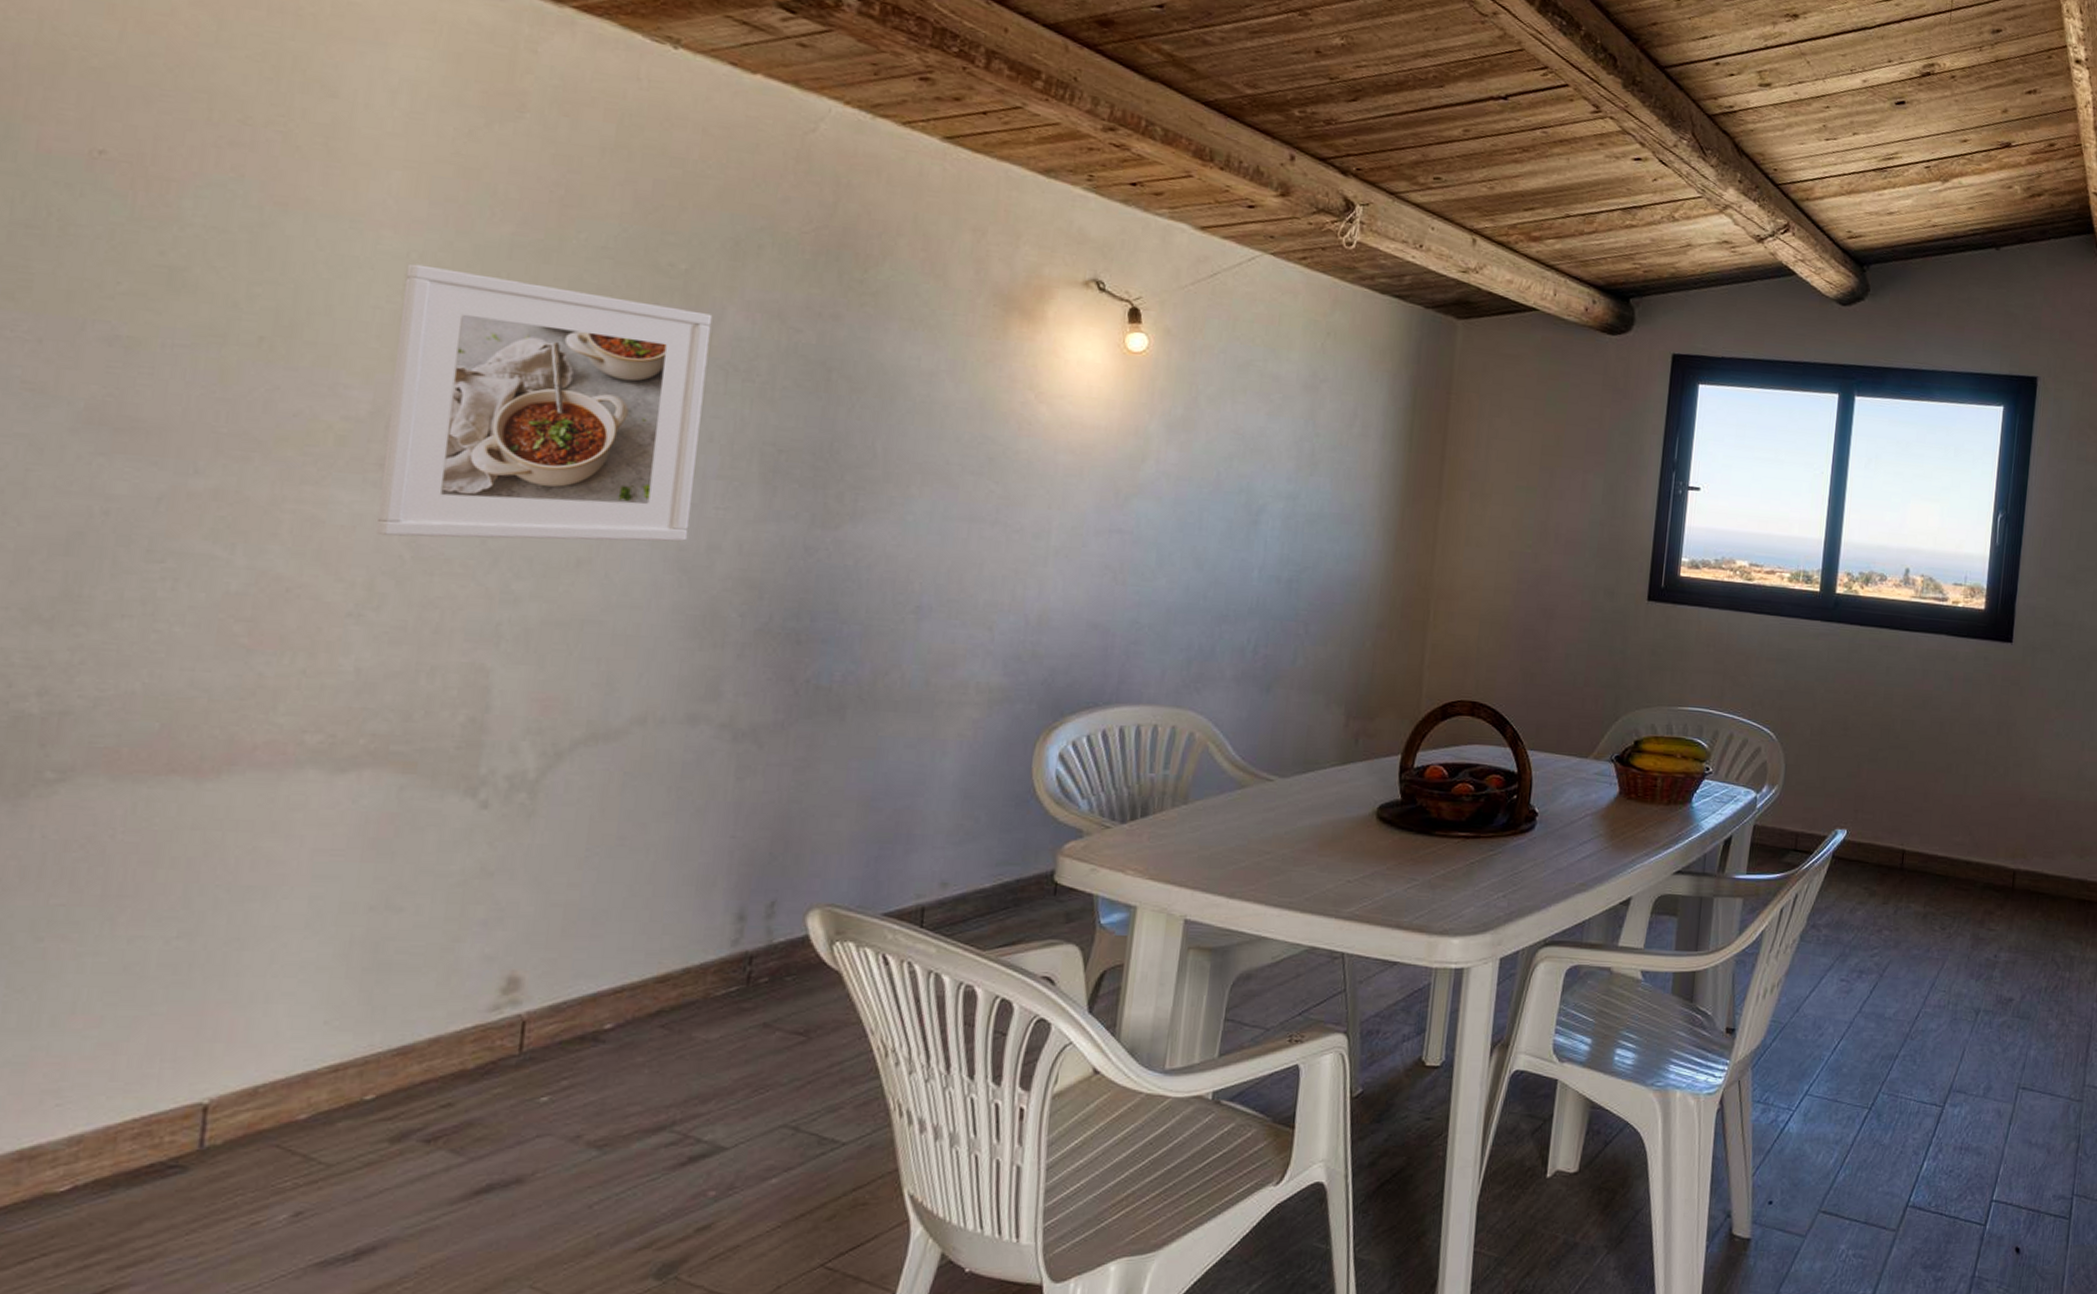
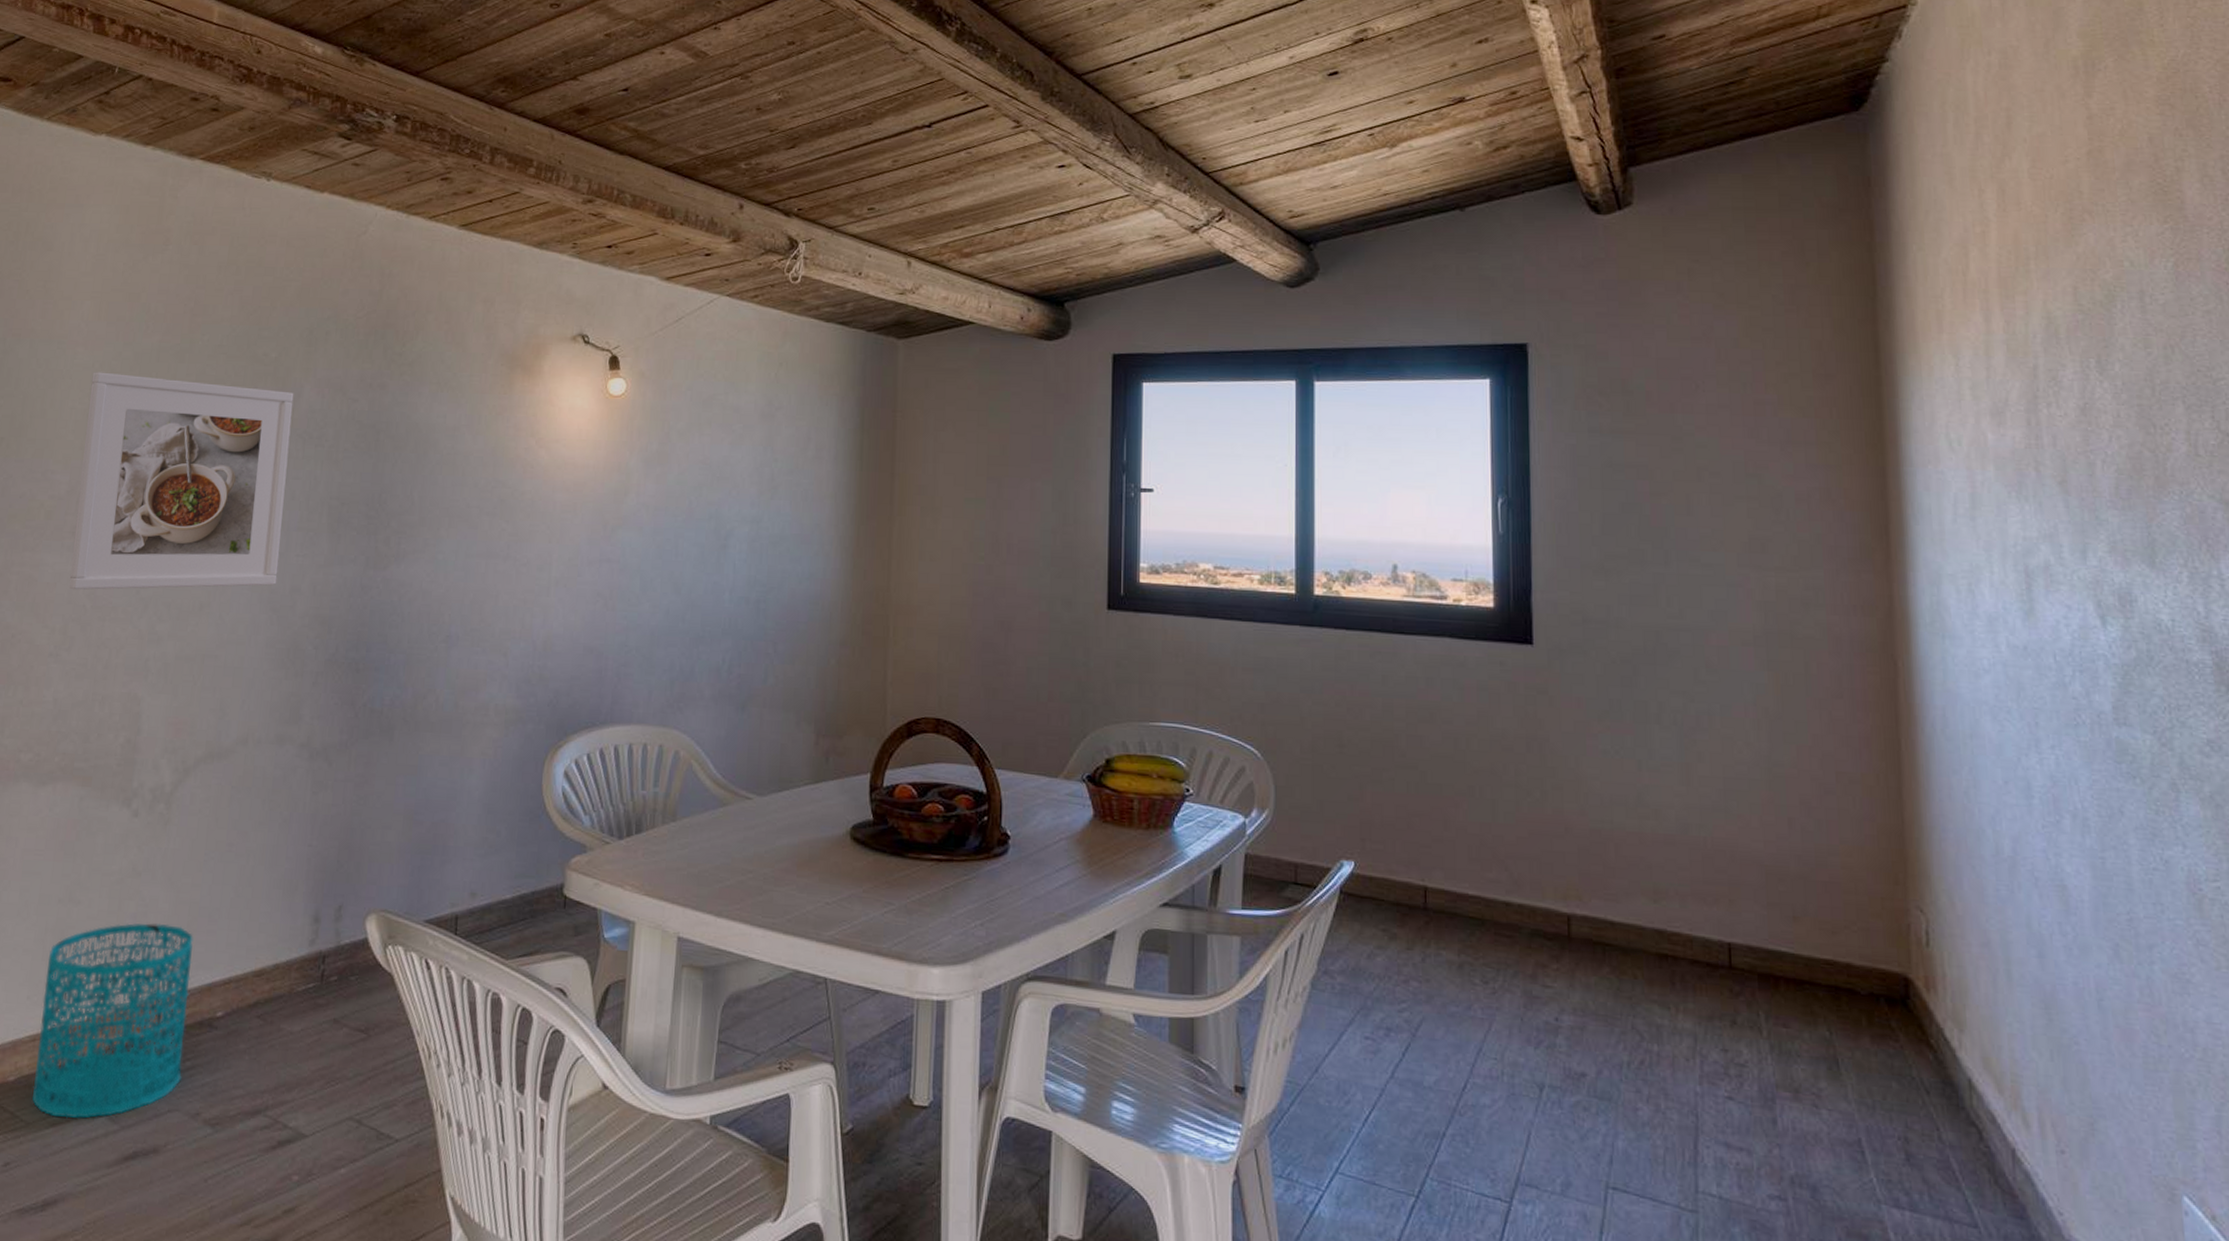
wastebasket: none [335,930,570,1156] -> present [32,923,193,1119]

